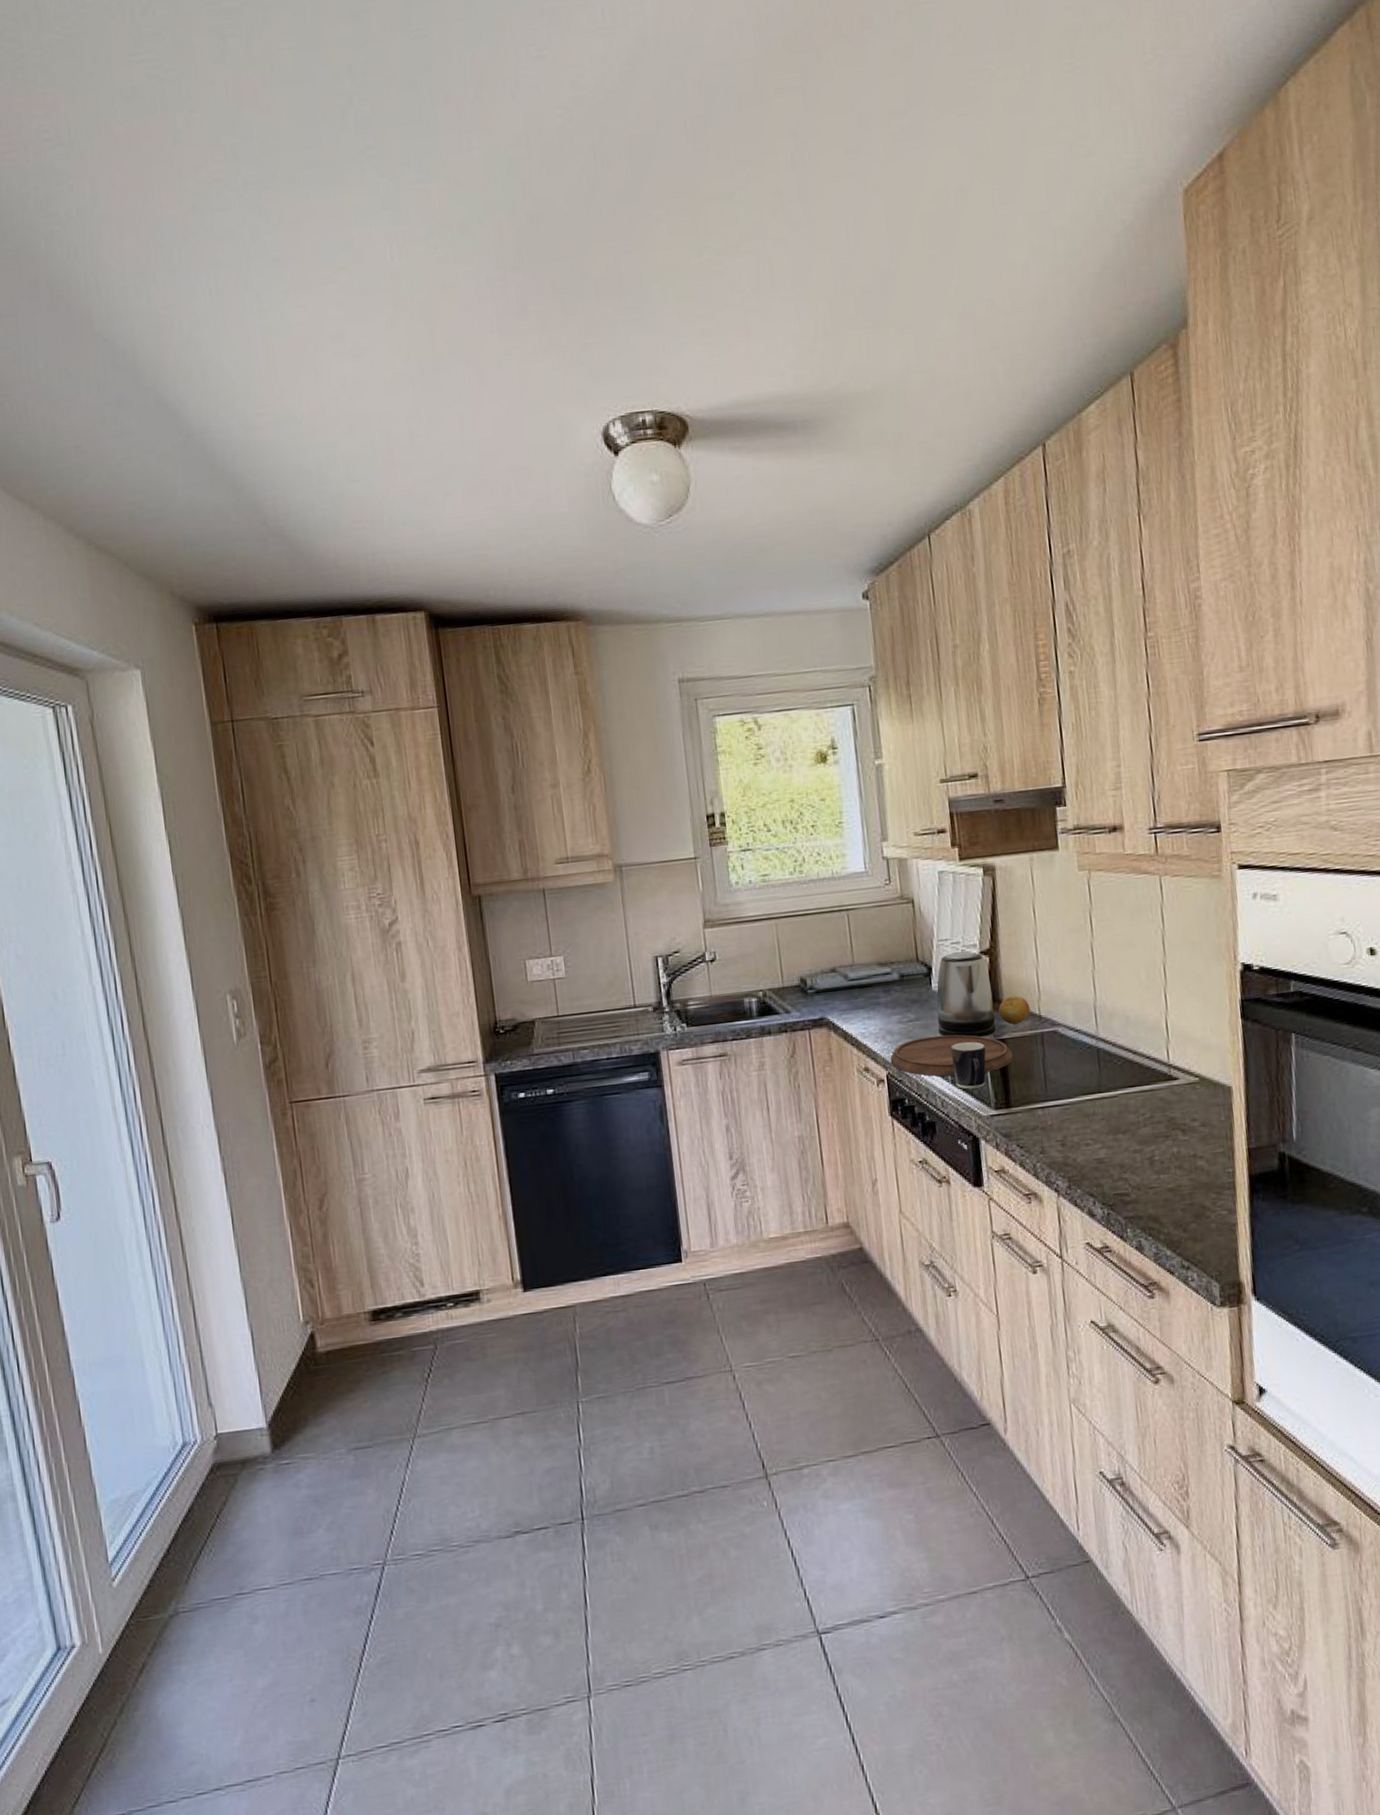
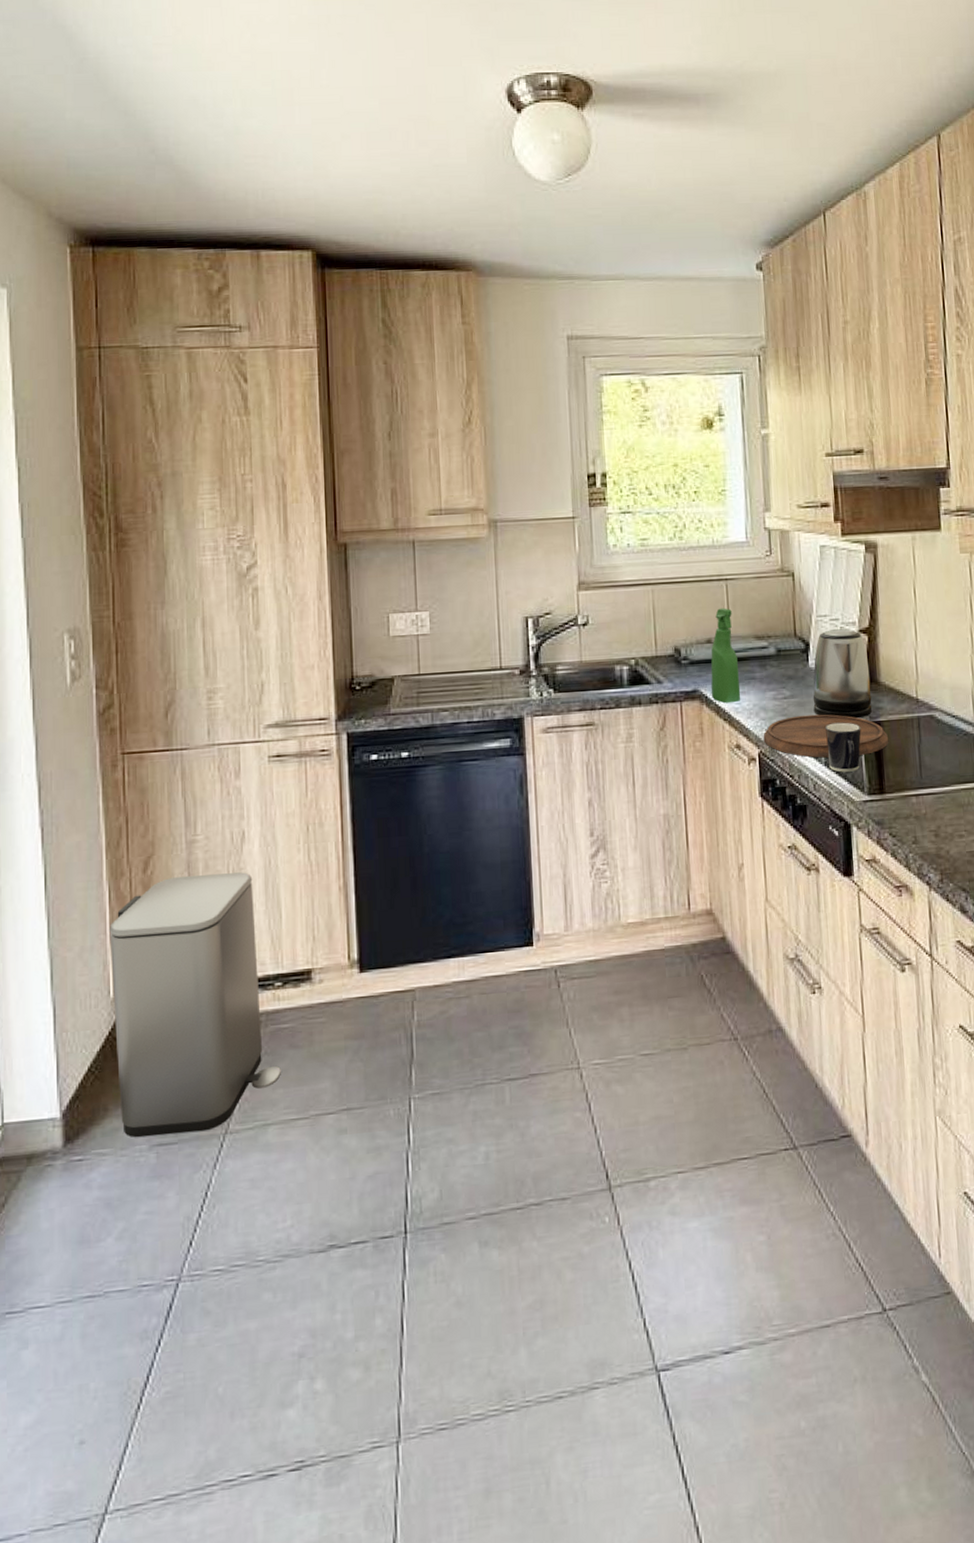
pedal bin: none [293,1205,460,1443] -> present [109,872,281,1137]
spray bottle: none [836,937,868,1029] -> present [711,608,741,704]
fruit: present [999,996,1030,1025] -> none [876,677,908,707]

